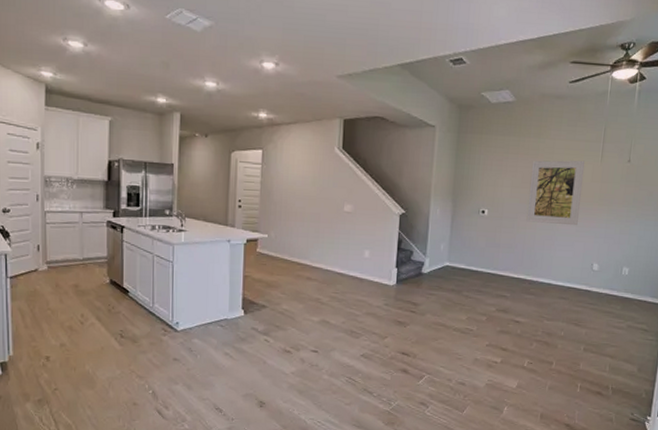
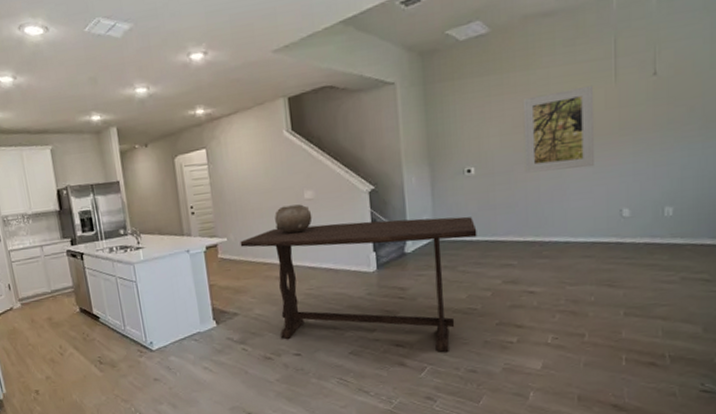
dining table: none [279,233,483,364] -> present [240,216,477,352]
ceramic pot: none [314,214,348,241] -> present [275,204,313,234]

